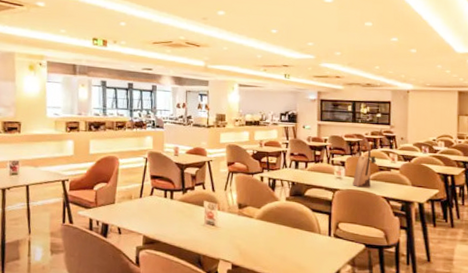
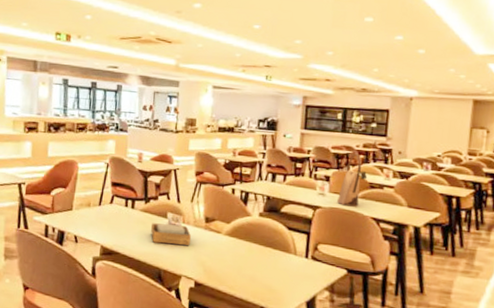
napkin holder: none [189,211,227,232] -> present [151,223,191,246]

